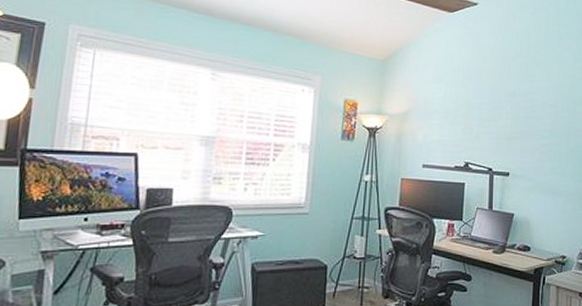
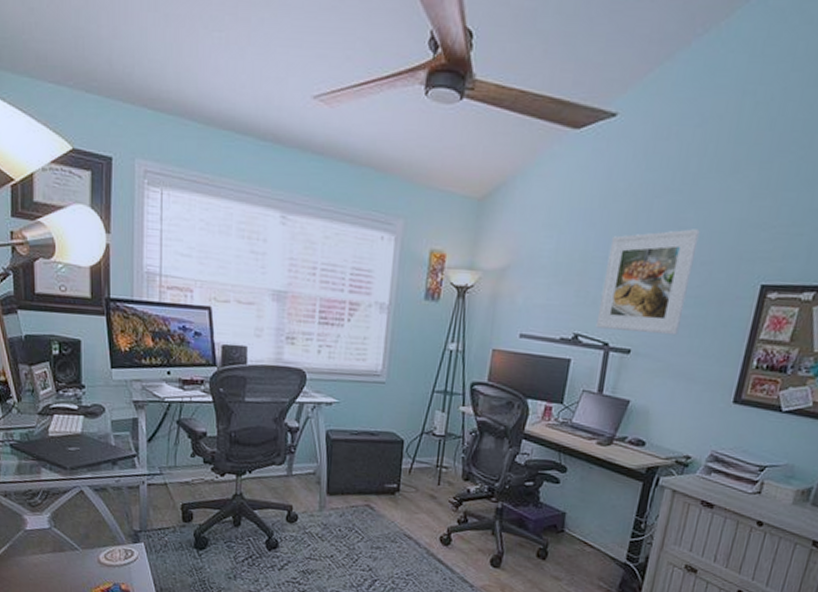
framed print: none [481,82,545,160] -> present [596,229,700,336]

